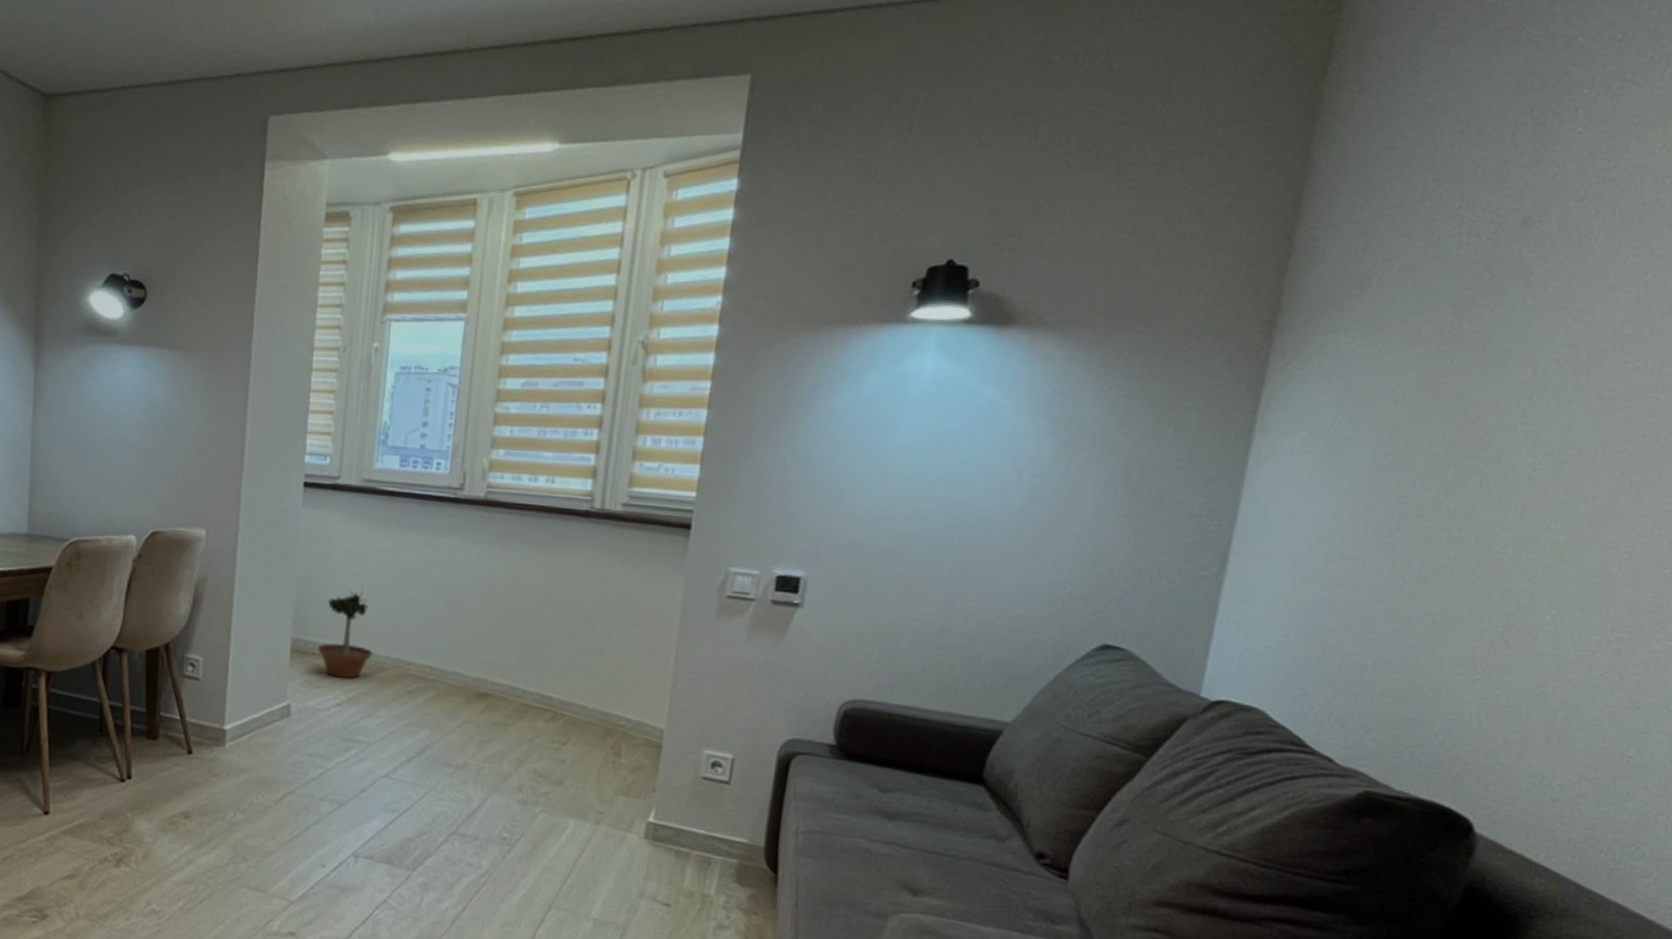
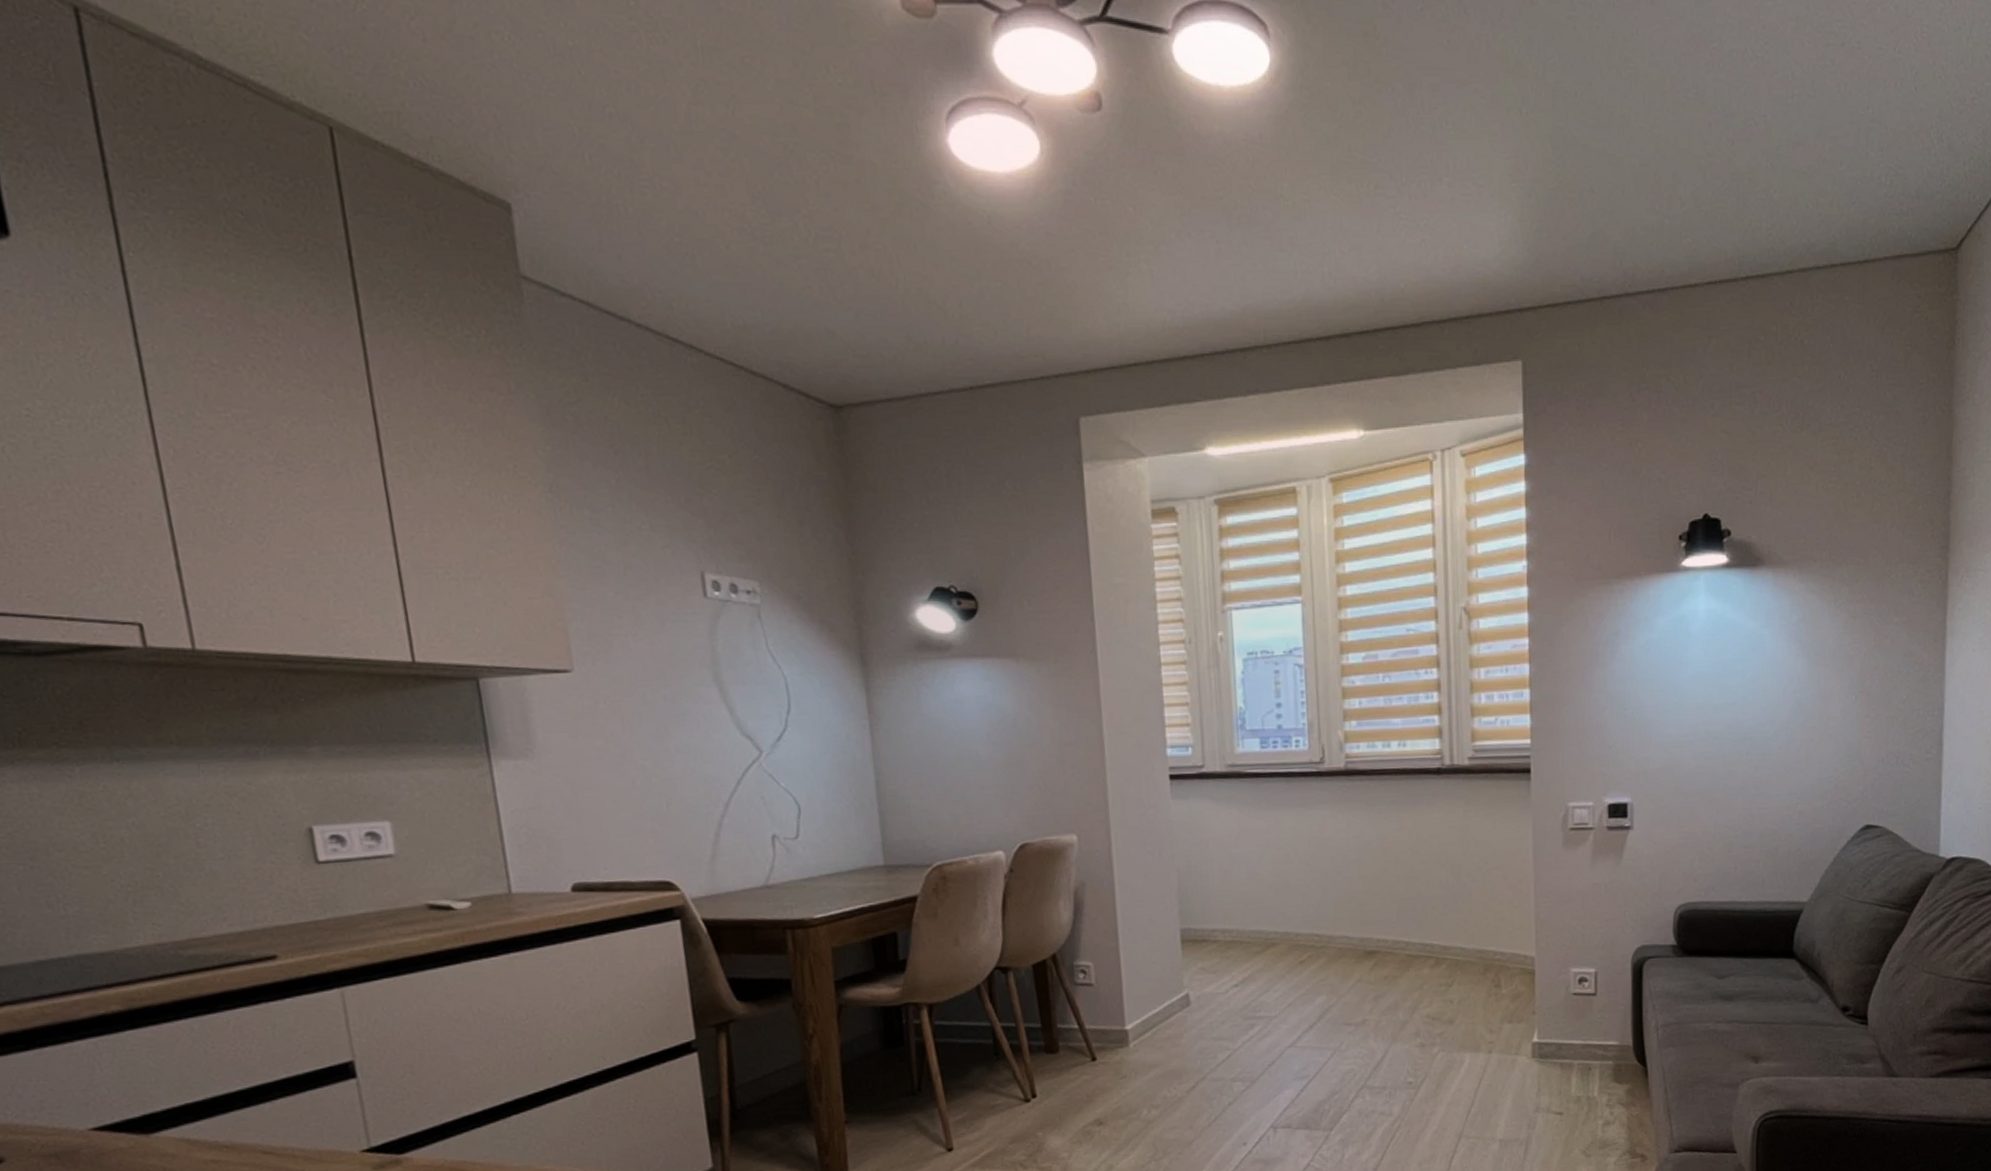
potted tree: present [318,587,374,680] -> none [1207,868,1262,961]

